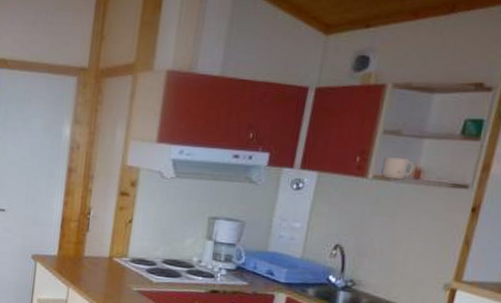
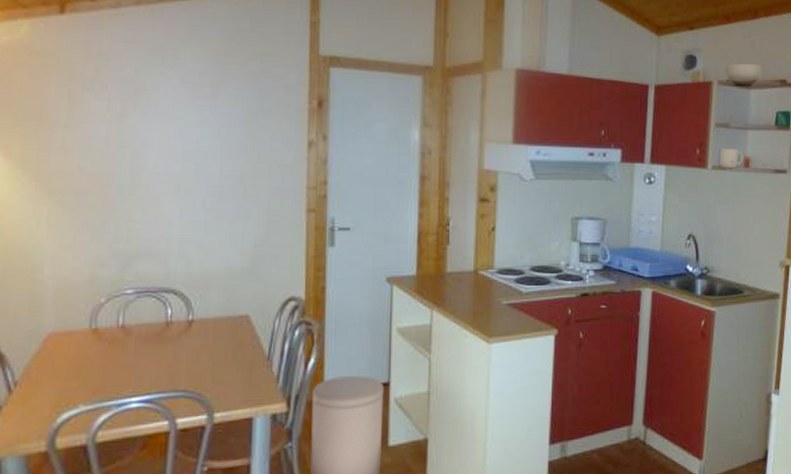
bowl: none [404,64,455,91] -> present [725,63,764,87]

